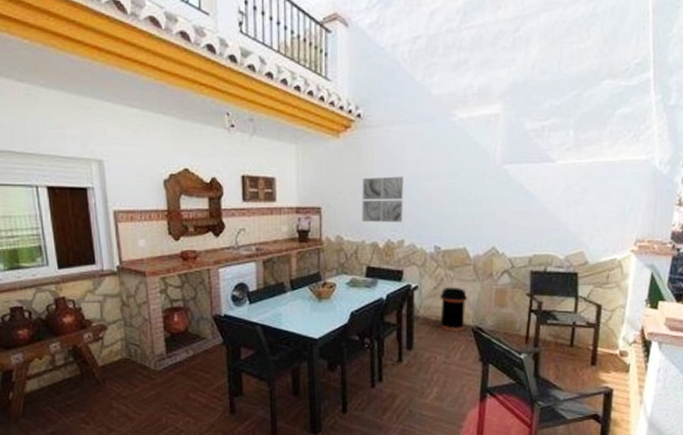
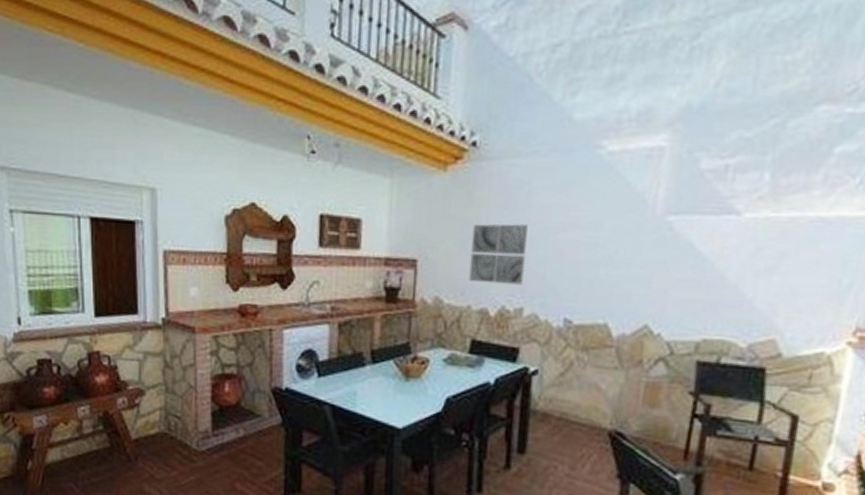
trash can: present [440,287,468,331] -> none [565,374,606,435]

